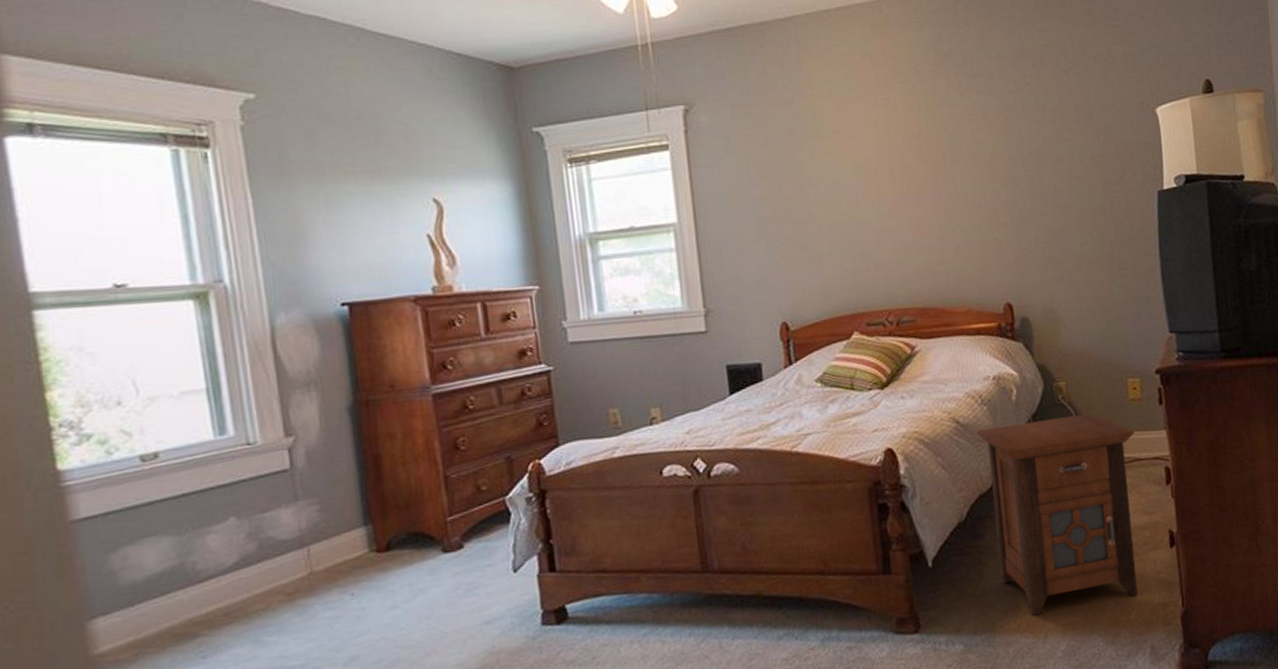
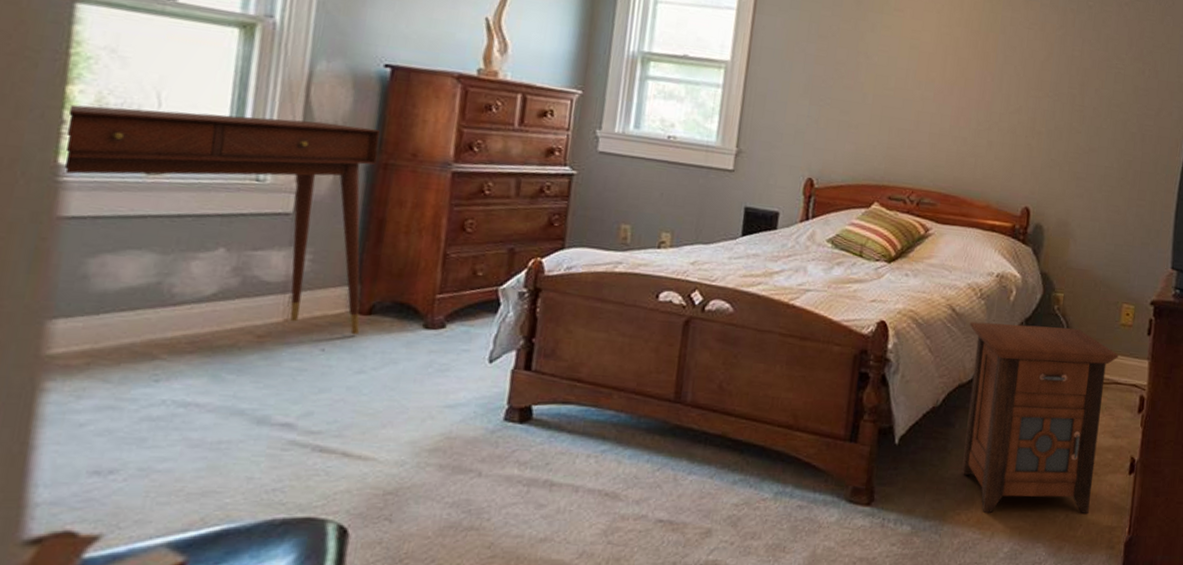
desk: none [51,369,383,574] -> present [62,104,380,335]

